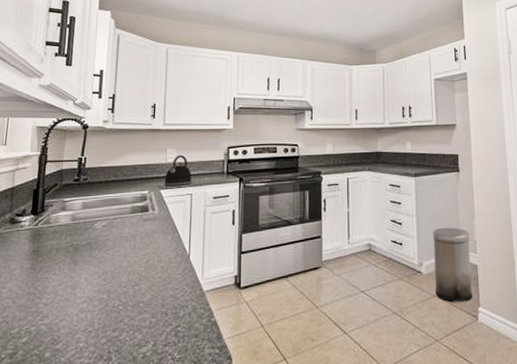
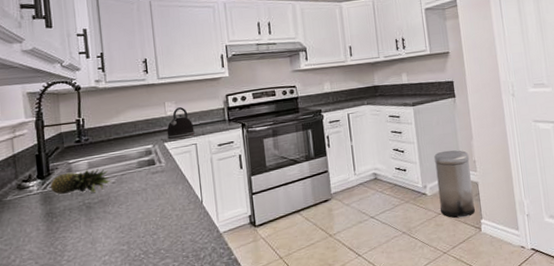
fruit: none [41,210,102,235] -> present [50,169,111,195]

